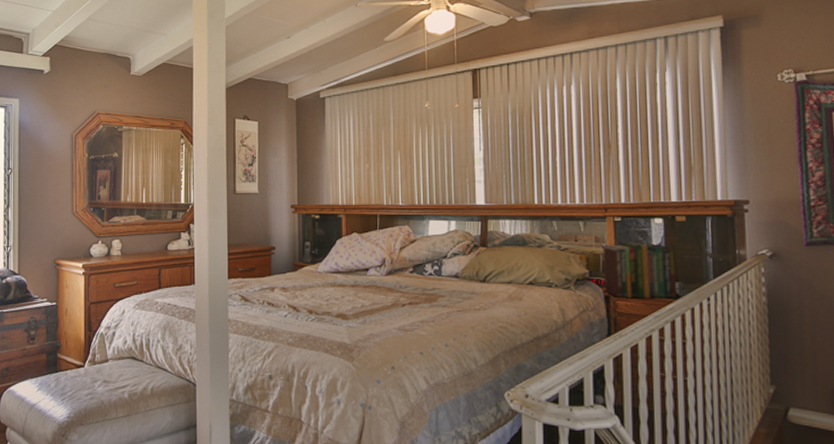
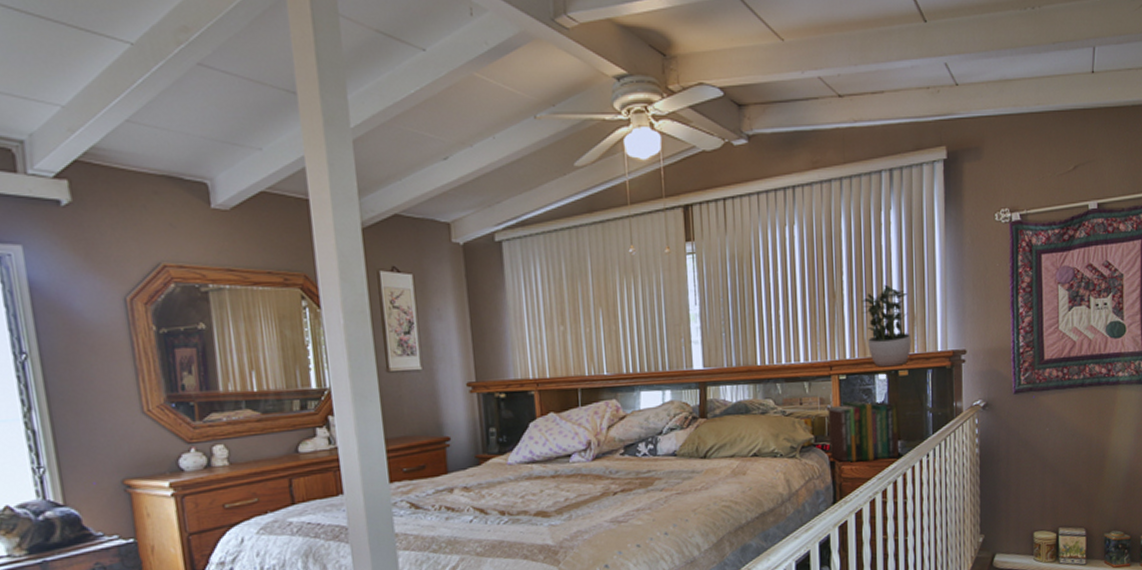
potted plant: none [636,137,689,212] -> present [861,284,912,367]

